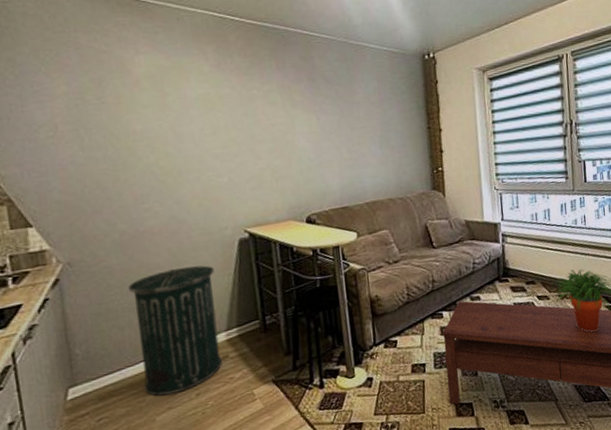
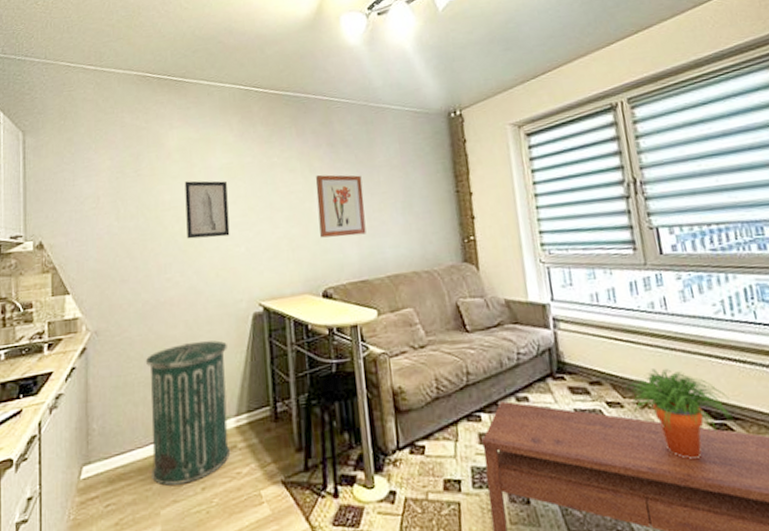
wall art: none [157,110,211,170] -> present [184,180,230,239]
wall art: none [297,108,347,169] -> present [315,174,366,238]

